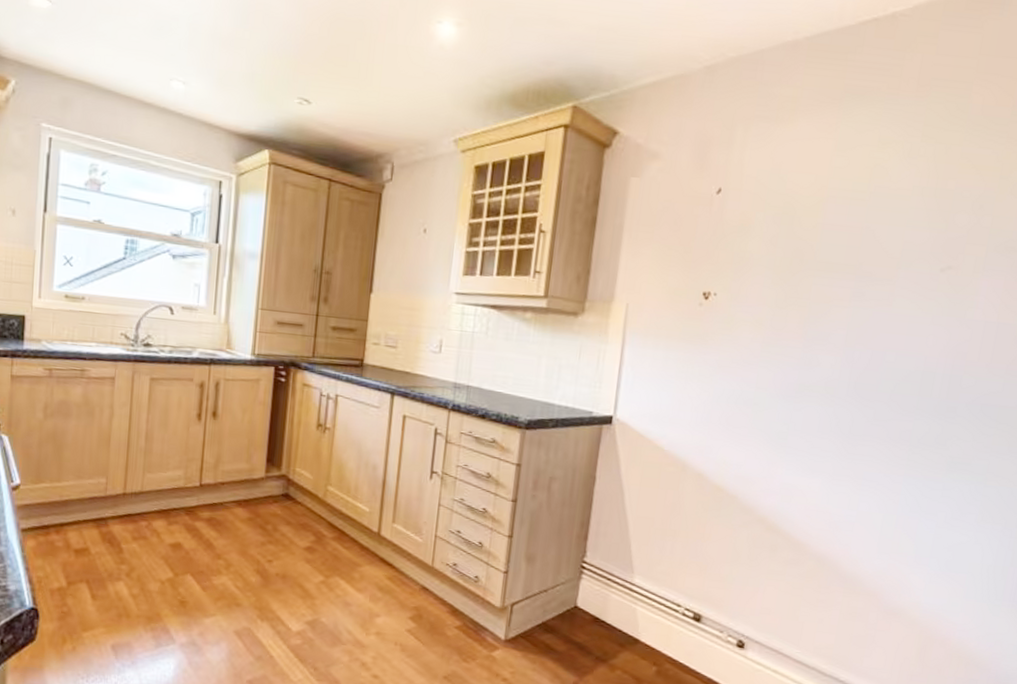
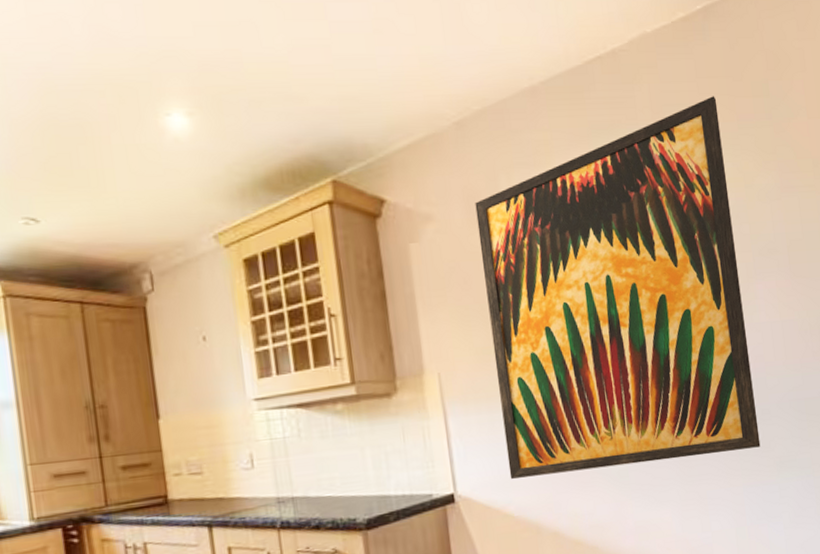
wall art: none [669,76,995,443] -> present [475,96,761,479]

